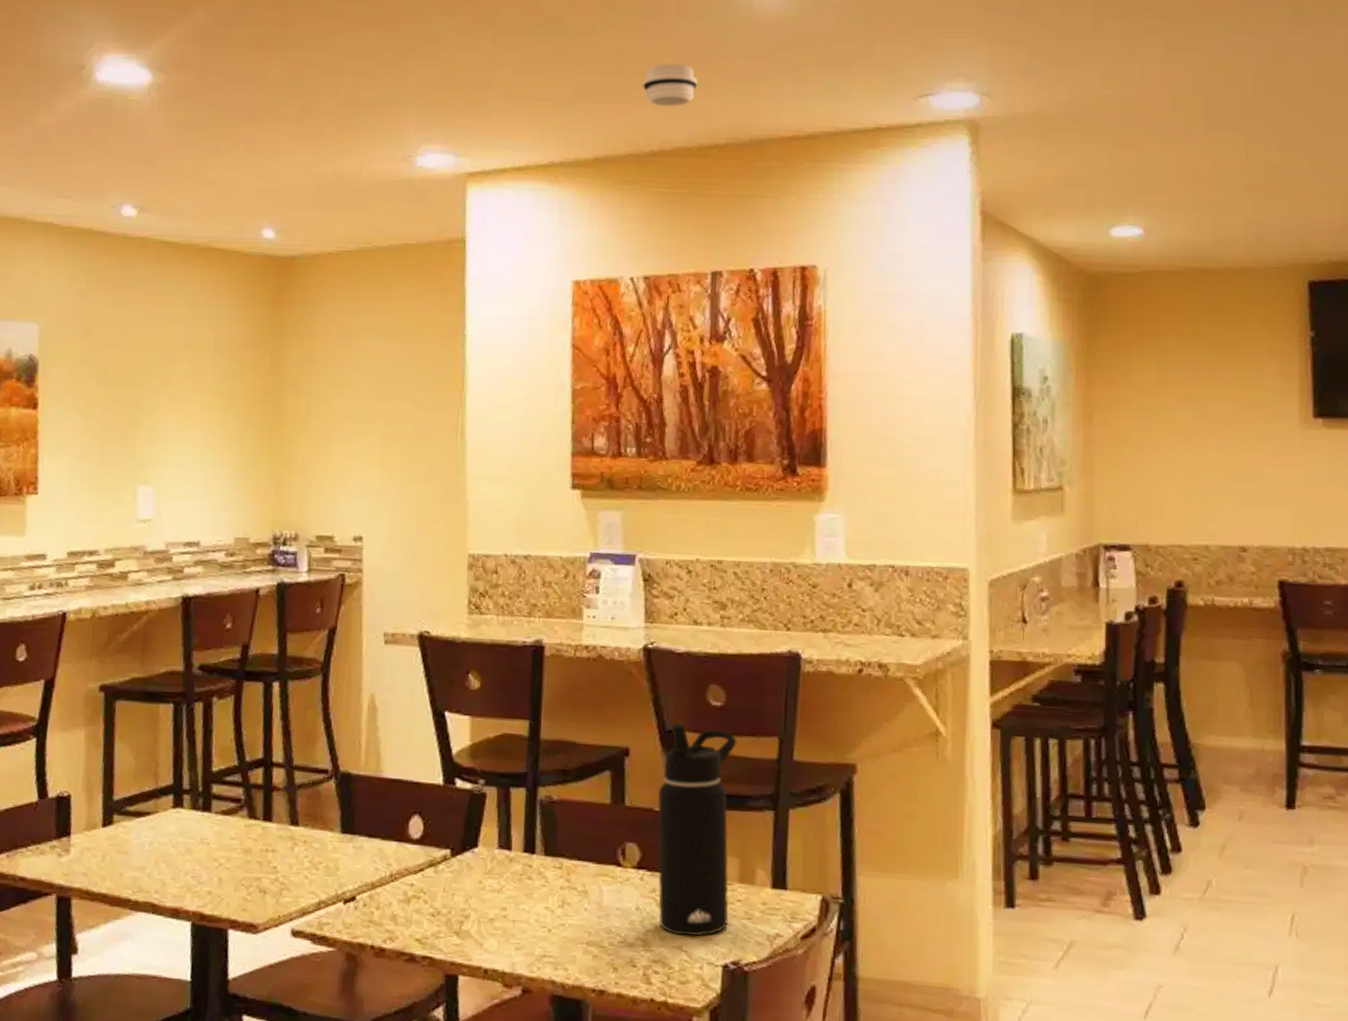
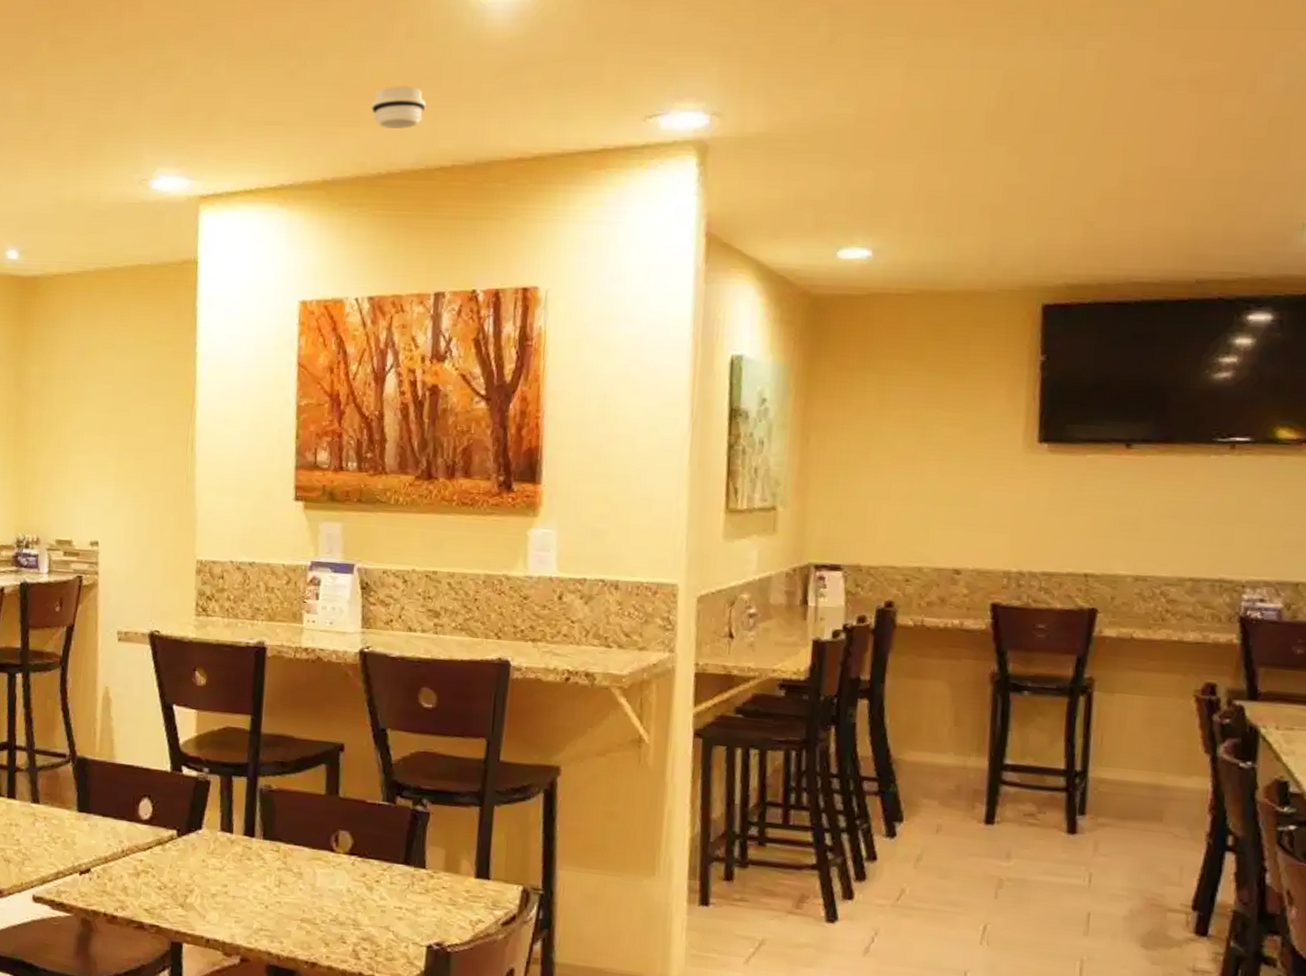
water bottle: present [657,723,737,937] -> none [368,722,447,919]

